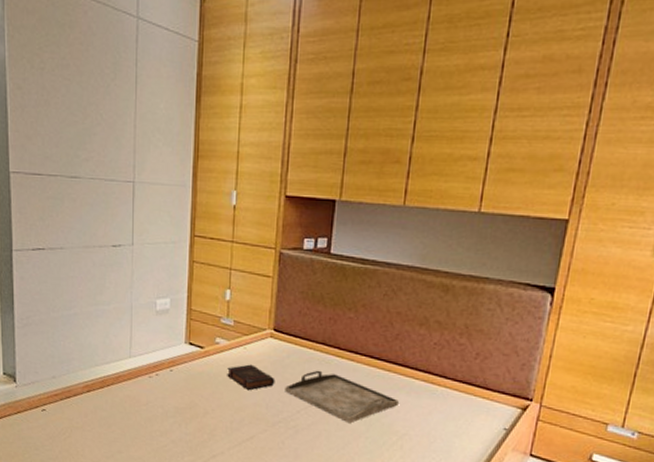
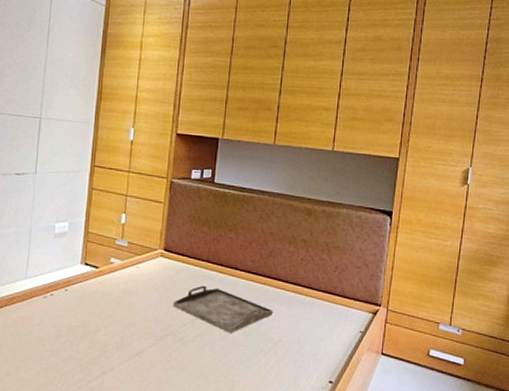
book: present [227,364,275,391] -> none [120,282,165,307]

